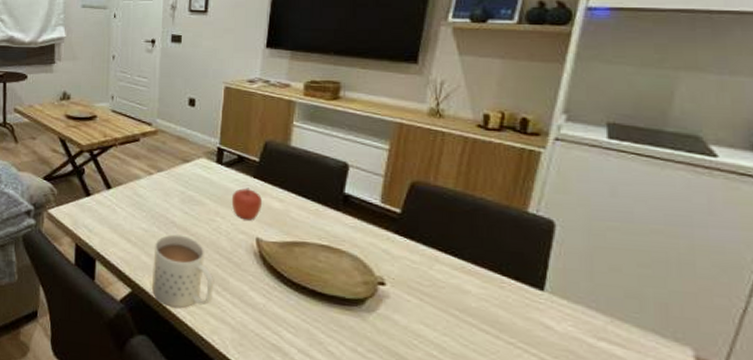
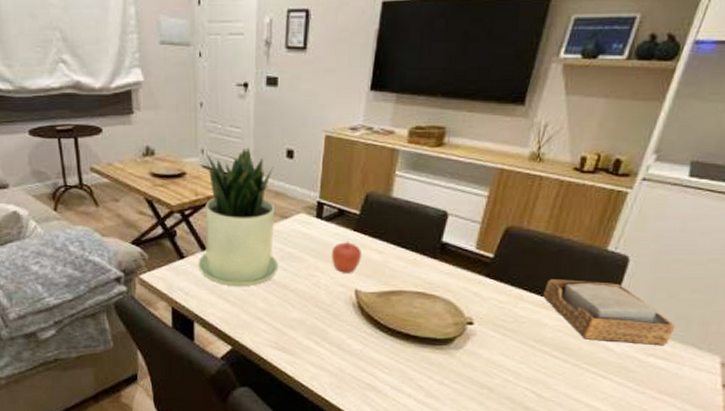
planter: none [103,95,180,228] -> present [198,147,279,287]
mug: present [152,234,214,308] -> none [253,292,314,359]
napkin holder: none [461,240,626,329] -> present [543,279,676,346]

